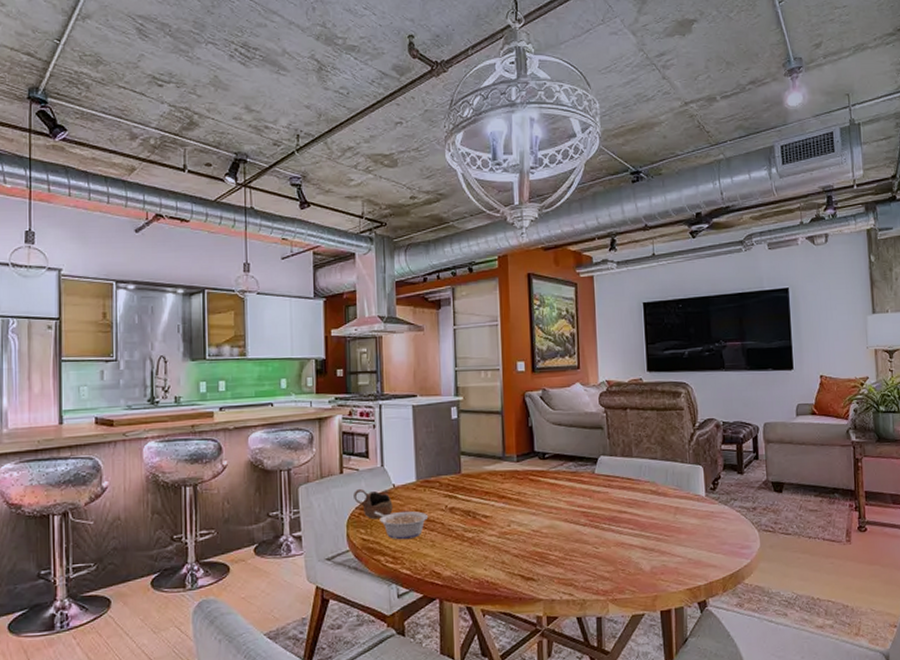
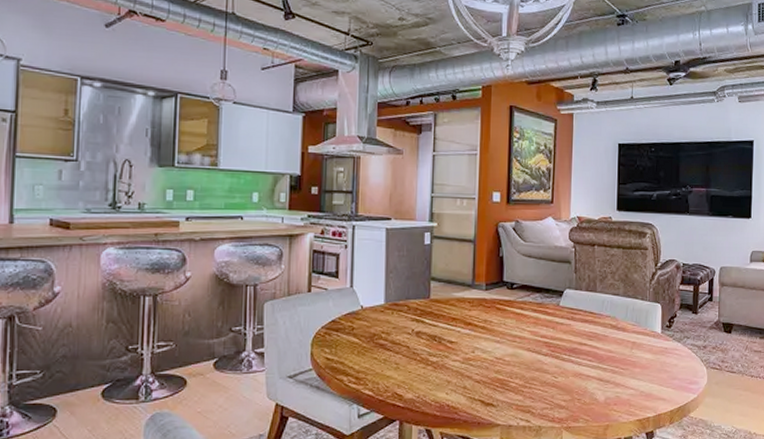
cup: present [354,488,393,520] -> none [320,308,359,339]
legume: present [374,510,429,540] -> none [340,331,395,361]

